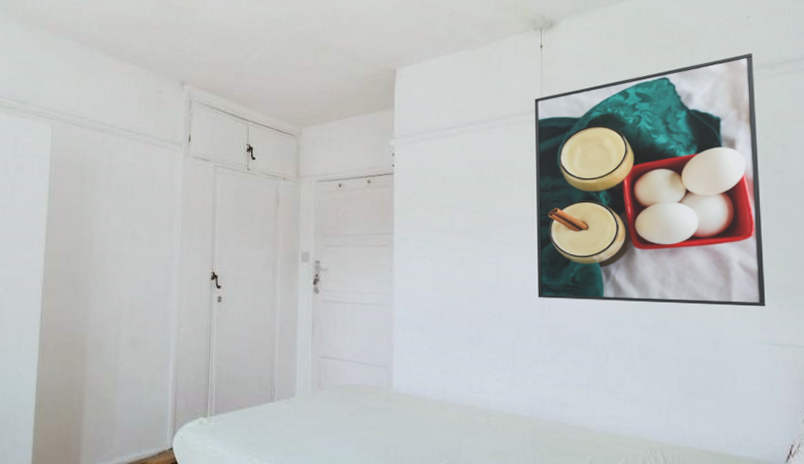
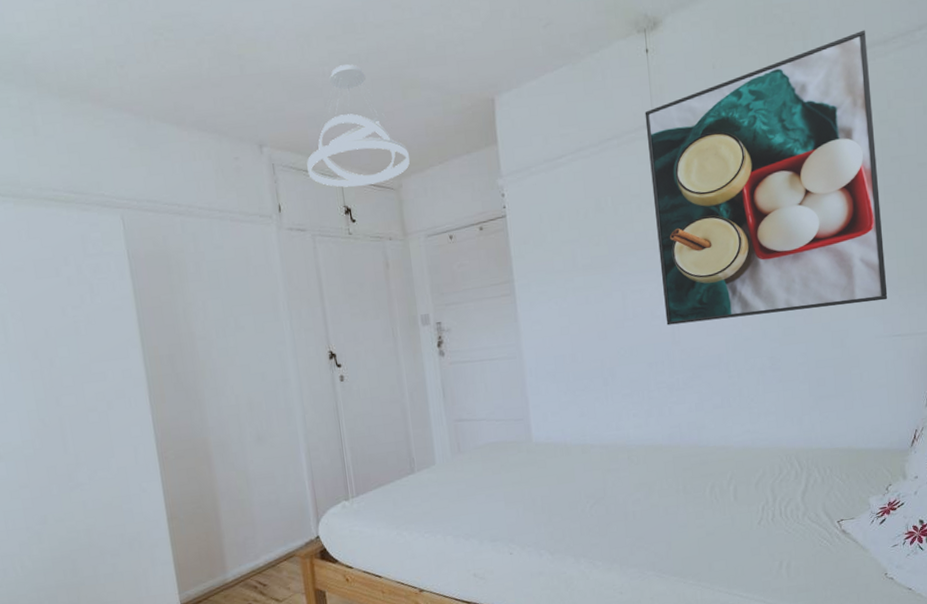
pendant light: none [220,25,312,129] -> present [307,64,410,188]

